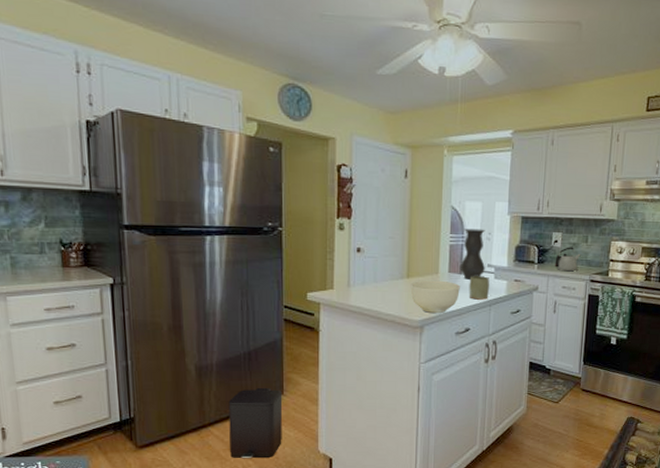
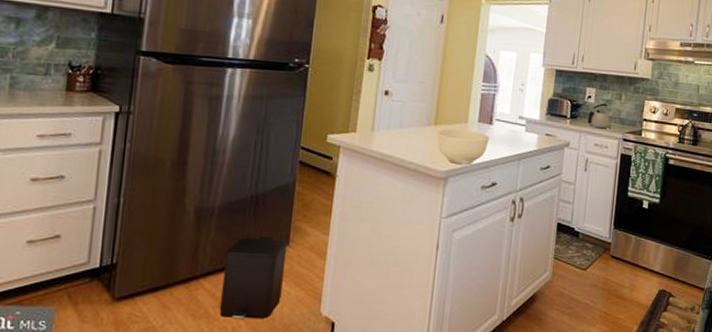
vase: present [459,228,485,280] -> none [490,77,519,131]
mug: present [469,276,490,300] -> none [497,127,521,153]

